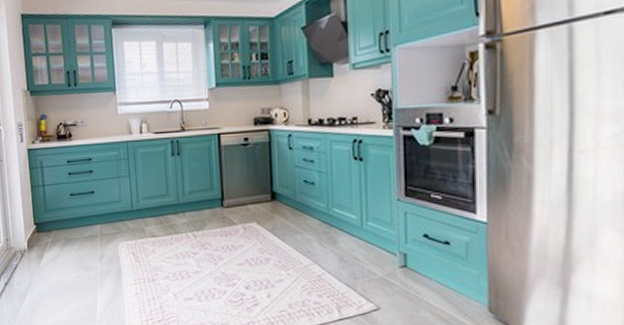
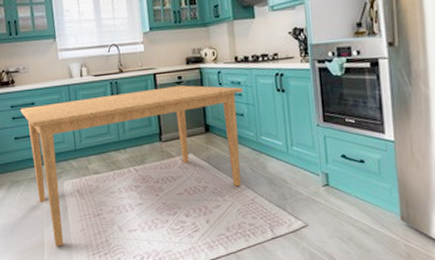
dining table: none [76,148,316,309] -> present [20,85,243,247]

